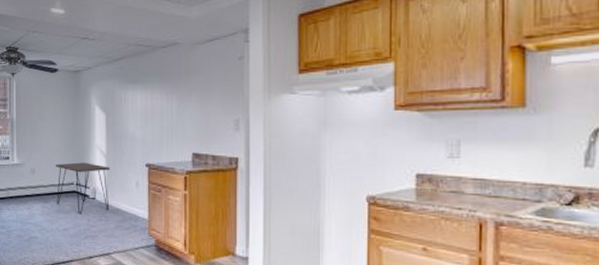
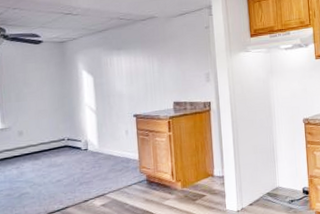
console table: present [55,162,111,215] -> none [44,119,101,165]

